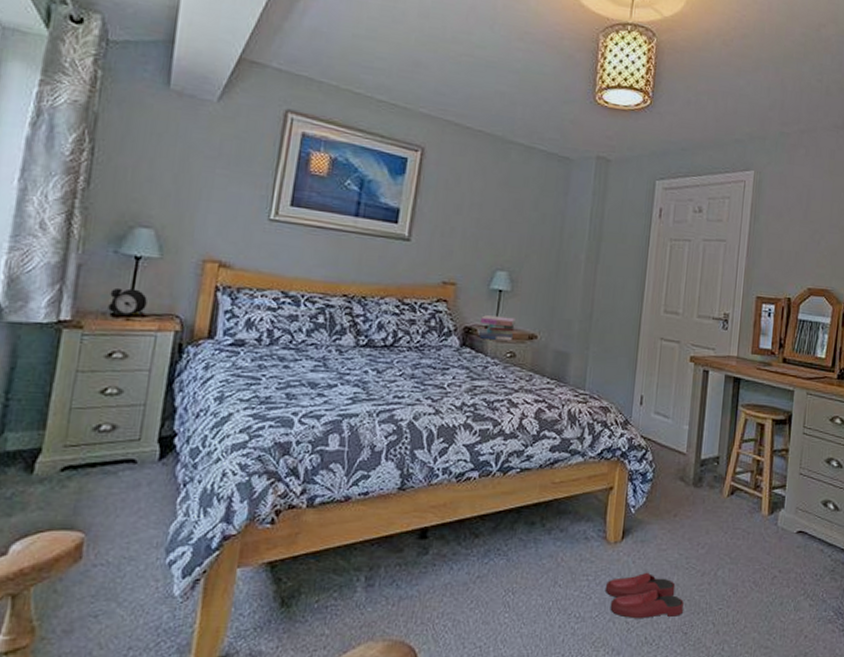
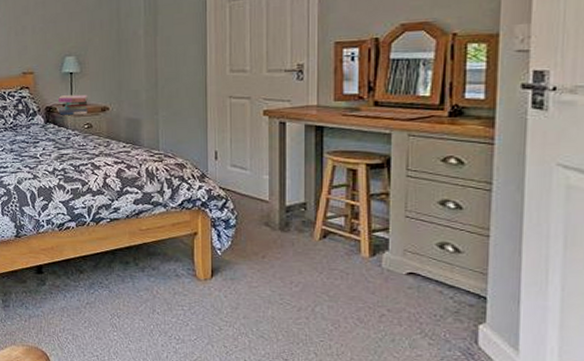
slippers: present [605,572,684,618] -> none [200,305,281,345]

